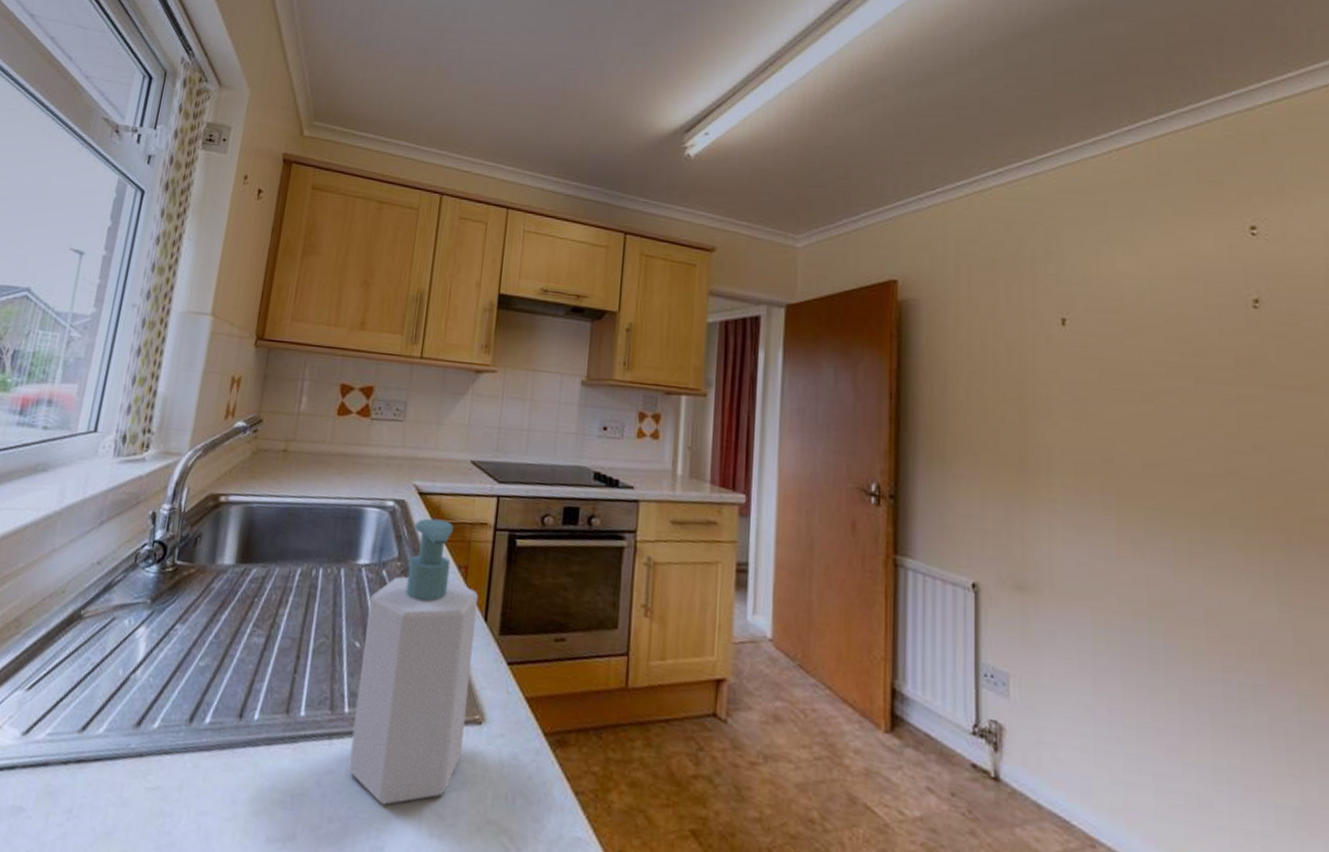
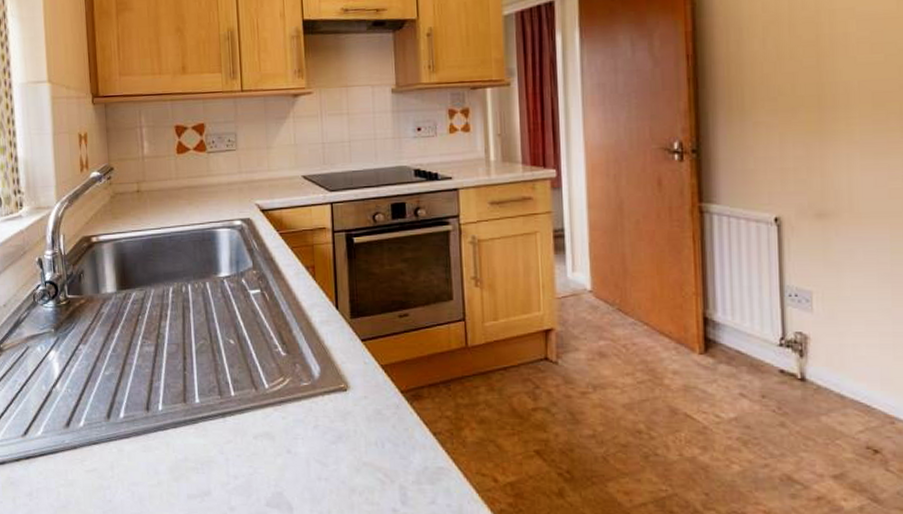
soap bottle: present [348,518,479,805] -> none [236,230,334,461]

